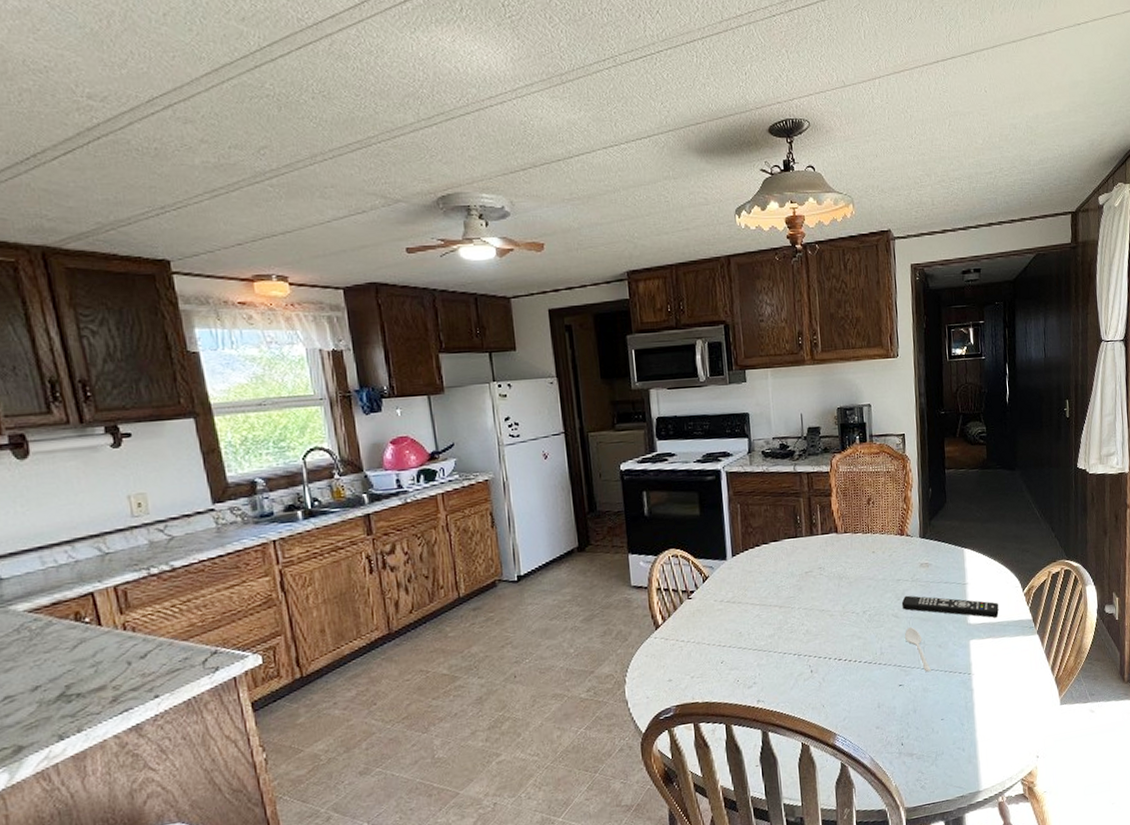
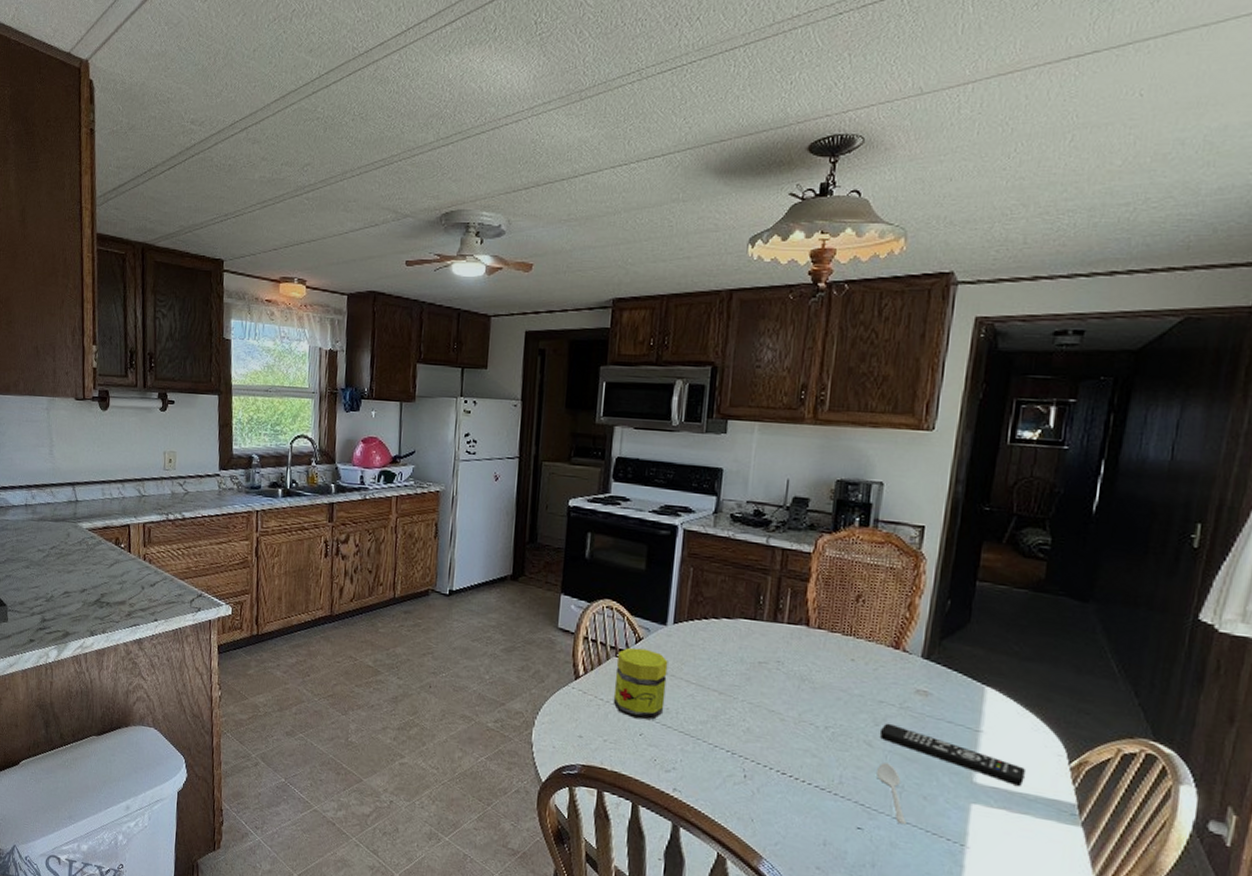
jar: none [689,585,738,650] -> present [613,647,668,720]

